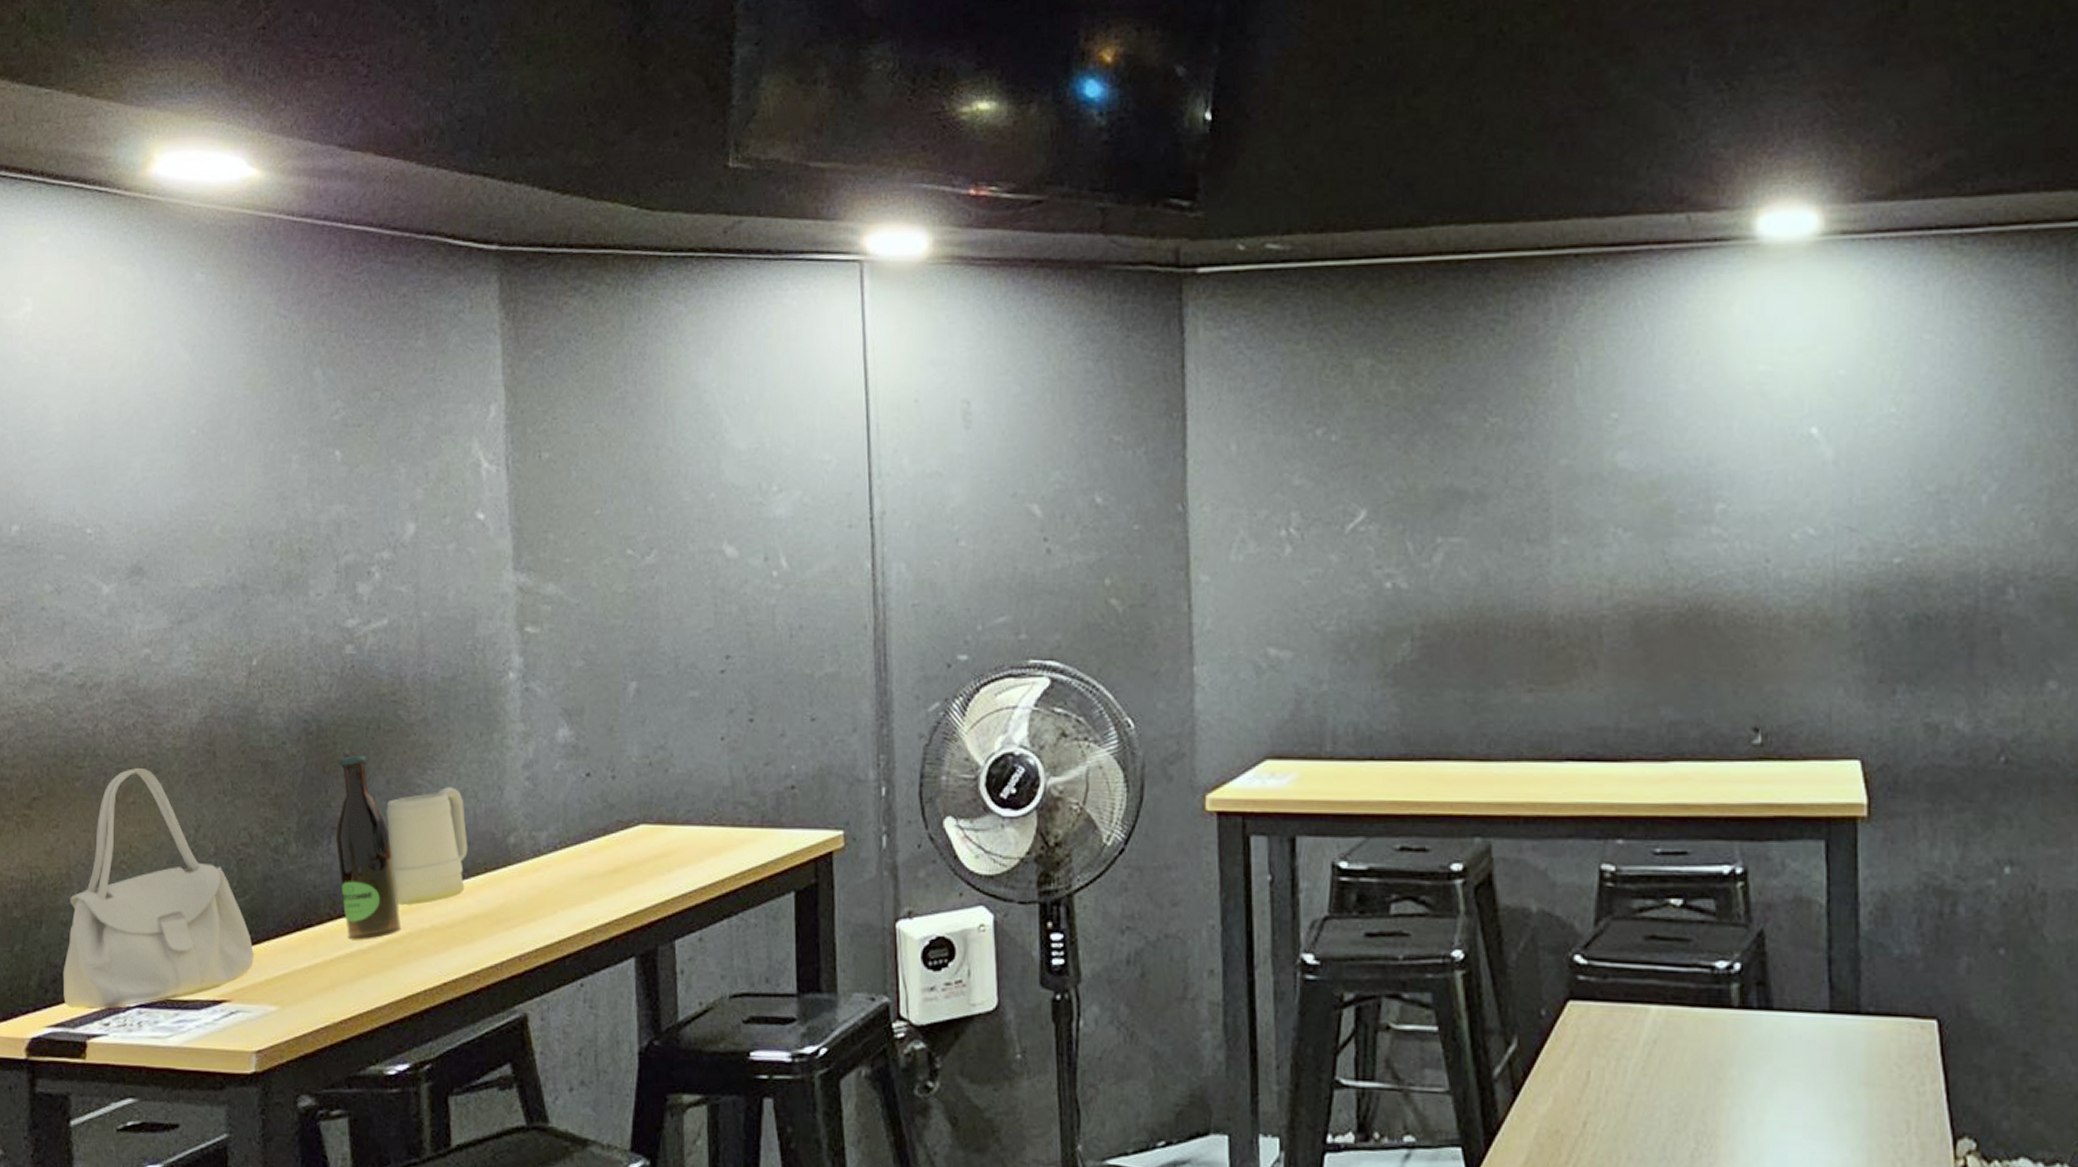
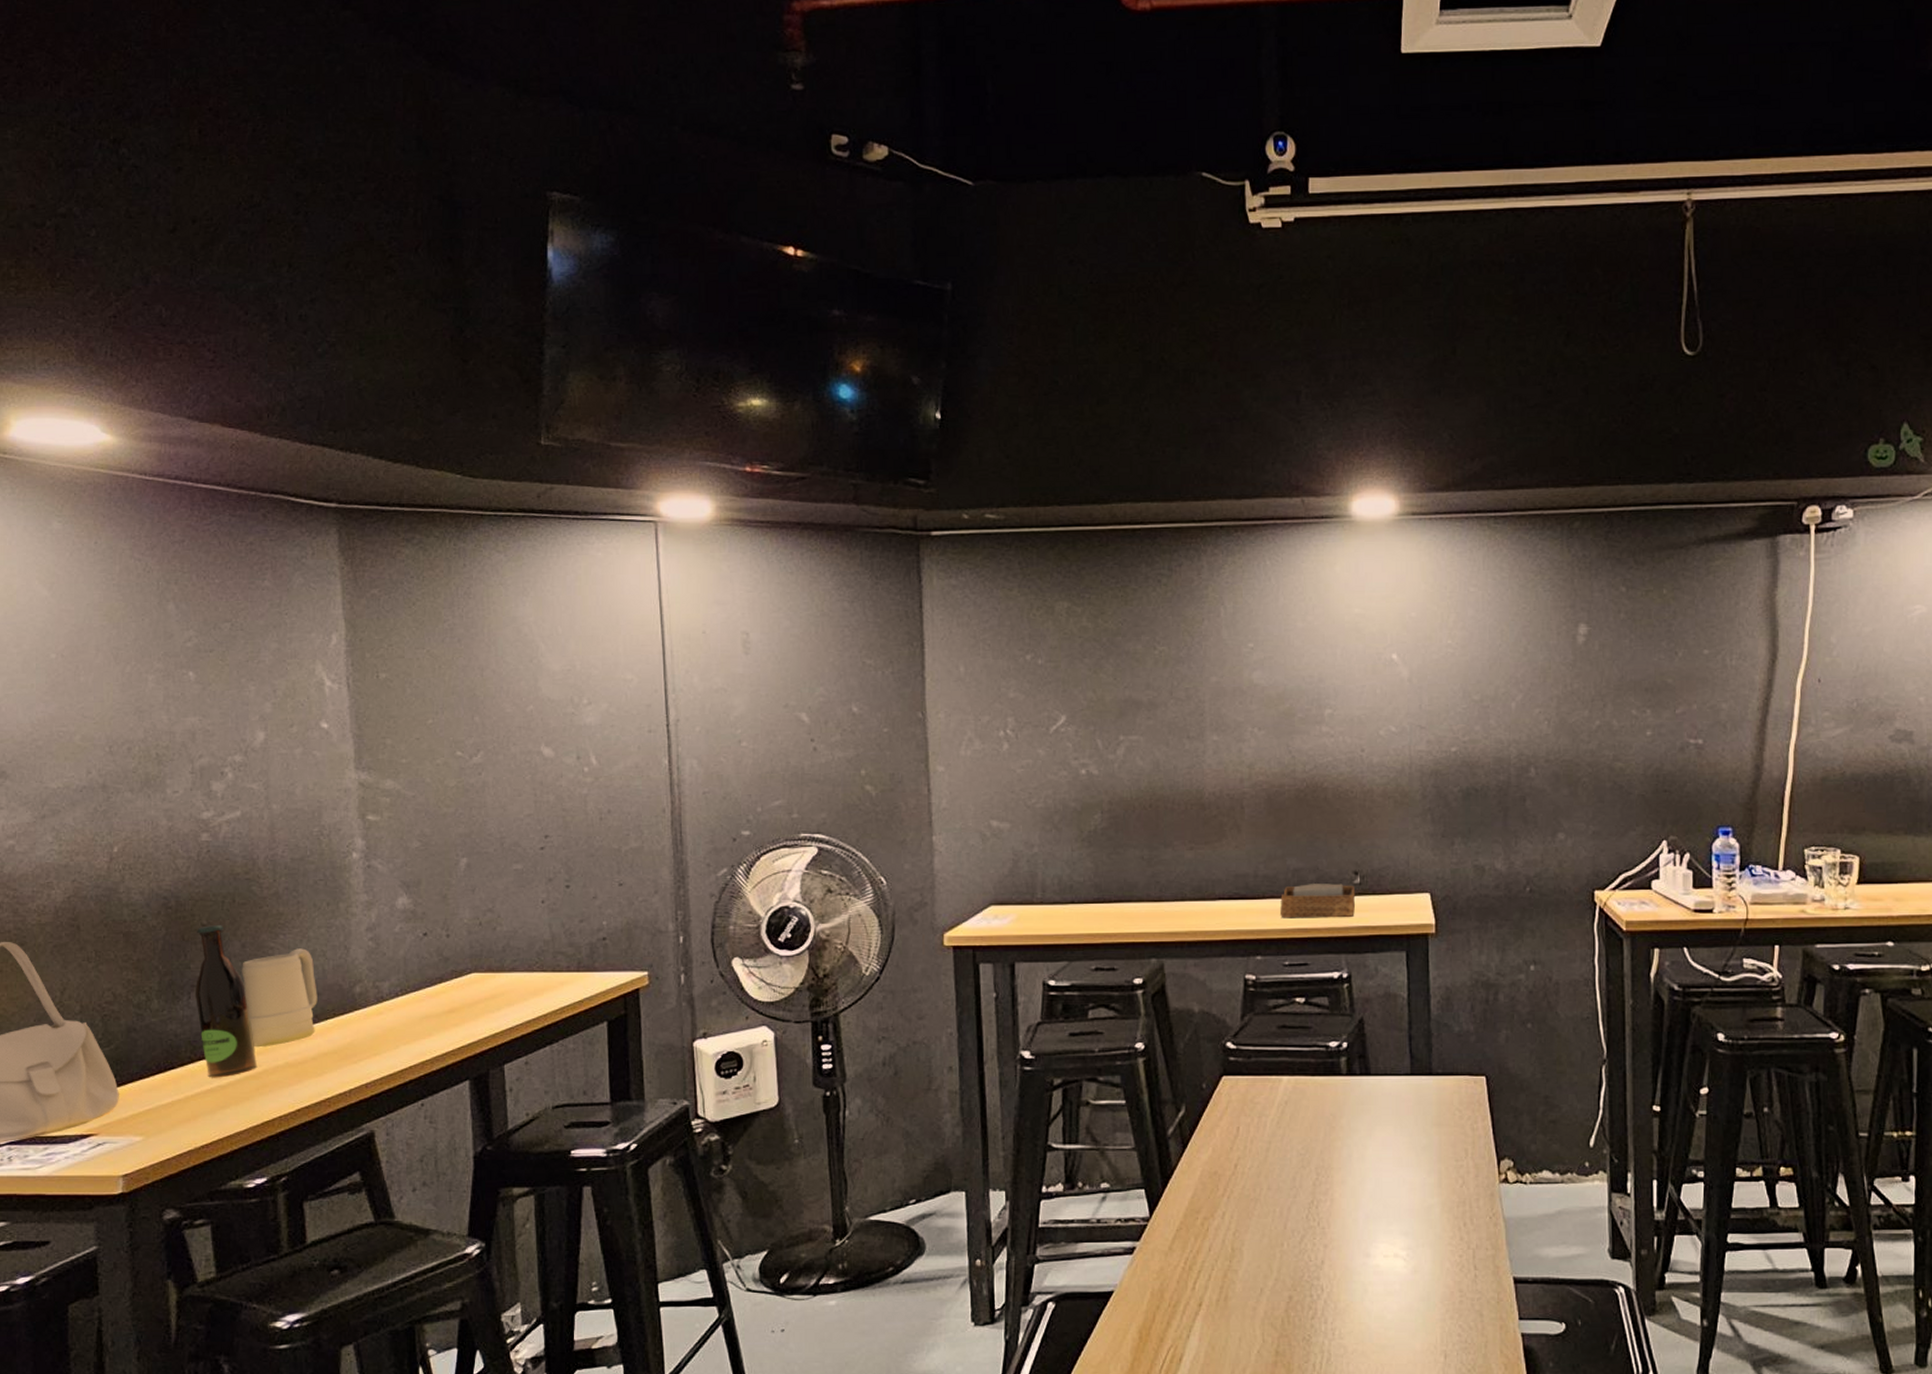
napkin holder: none [1651,743,1755,790] -> present [1280,883,1356,919]

